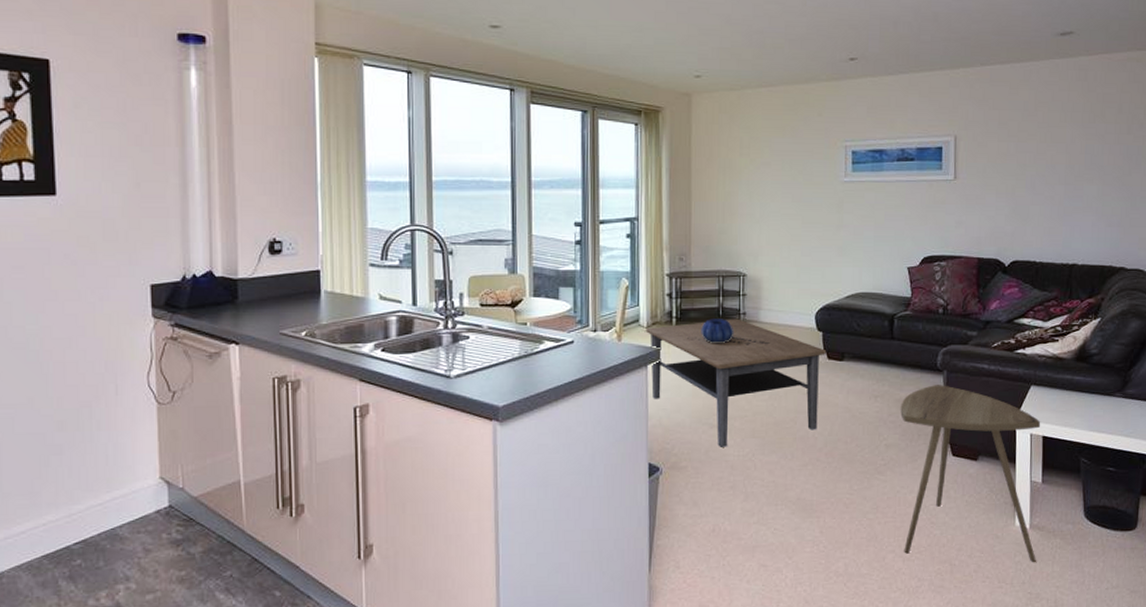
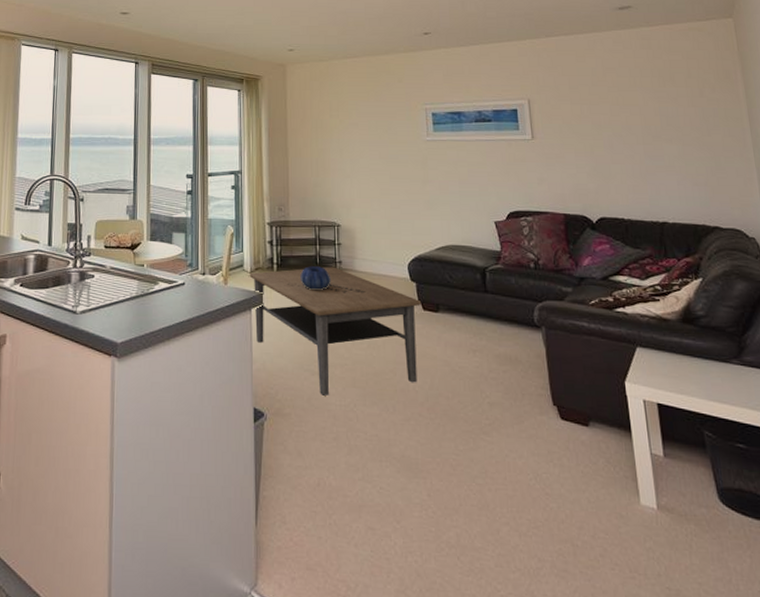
side table: present [900,384,1041,562] -> none [501,340,670,550]

